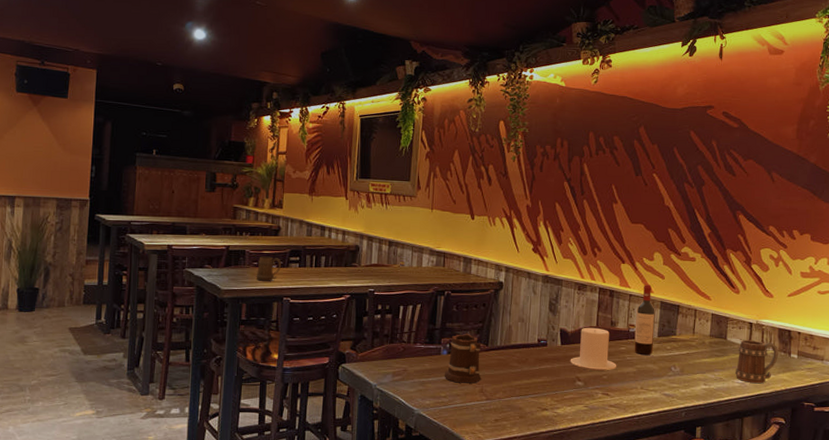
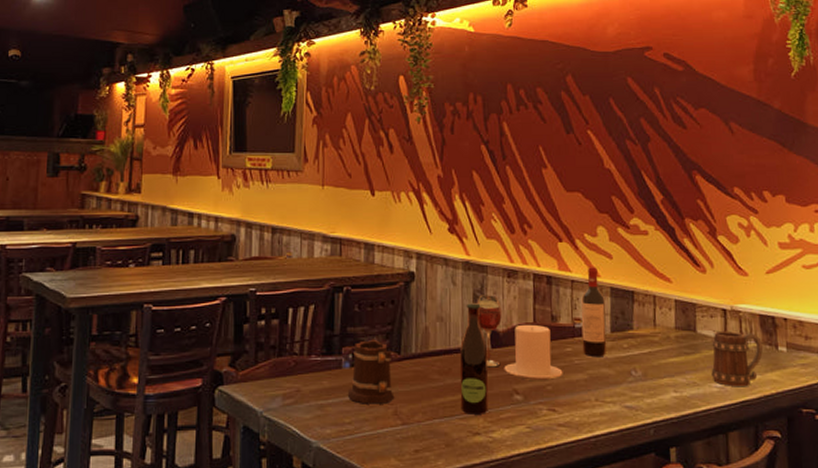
beer mug: present [256,256,281,281] -> none [109,253,140,284]
bottle: none [533,308,558,395] -> present [460,302,489,414]
wineglass: none [552,303,571,360] -> present [477,295,502,368]

